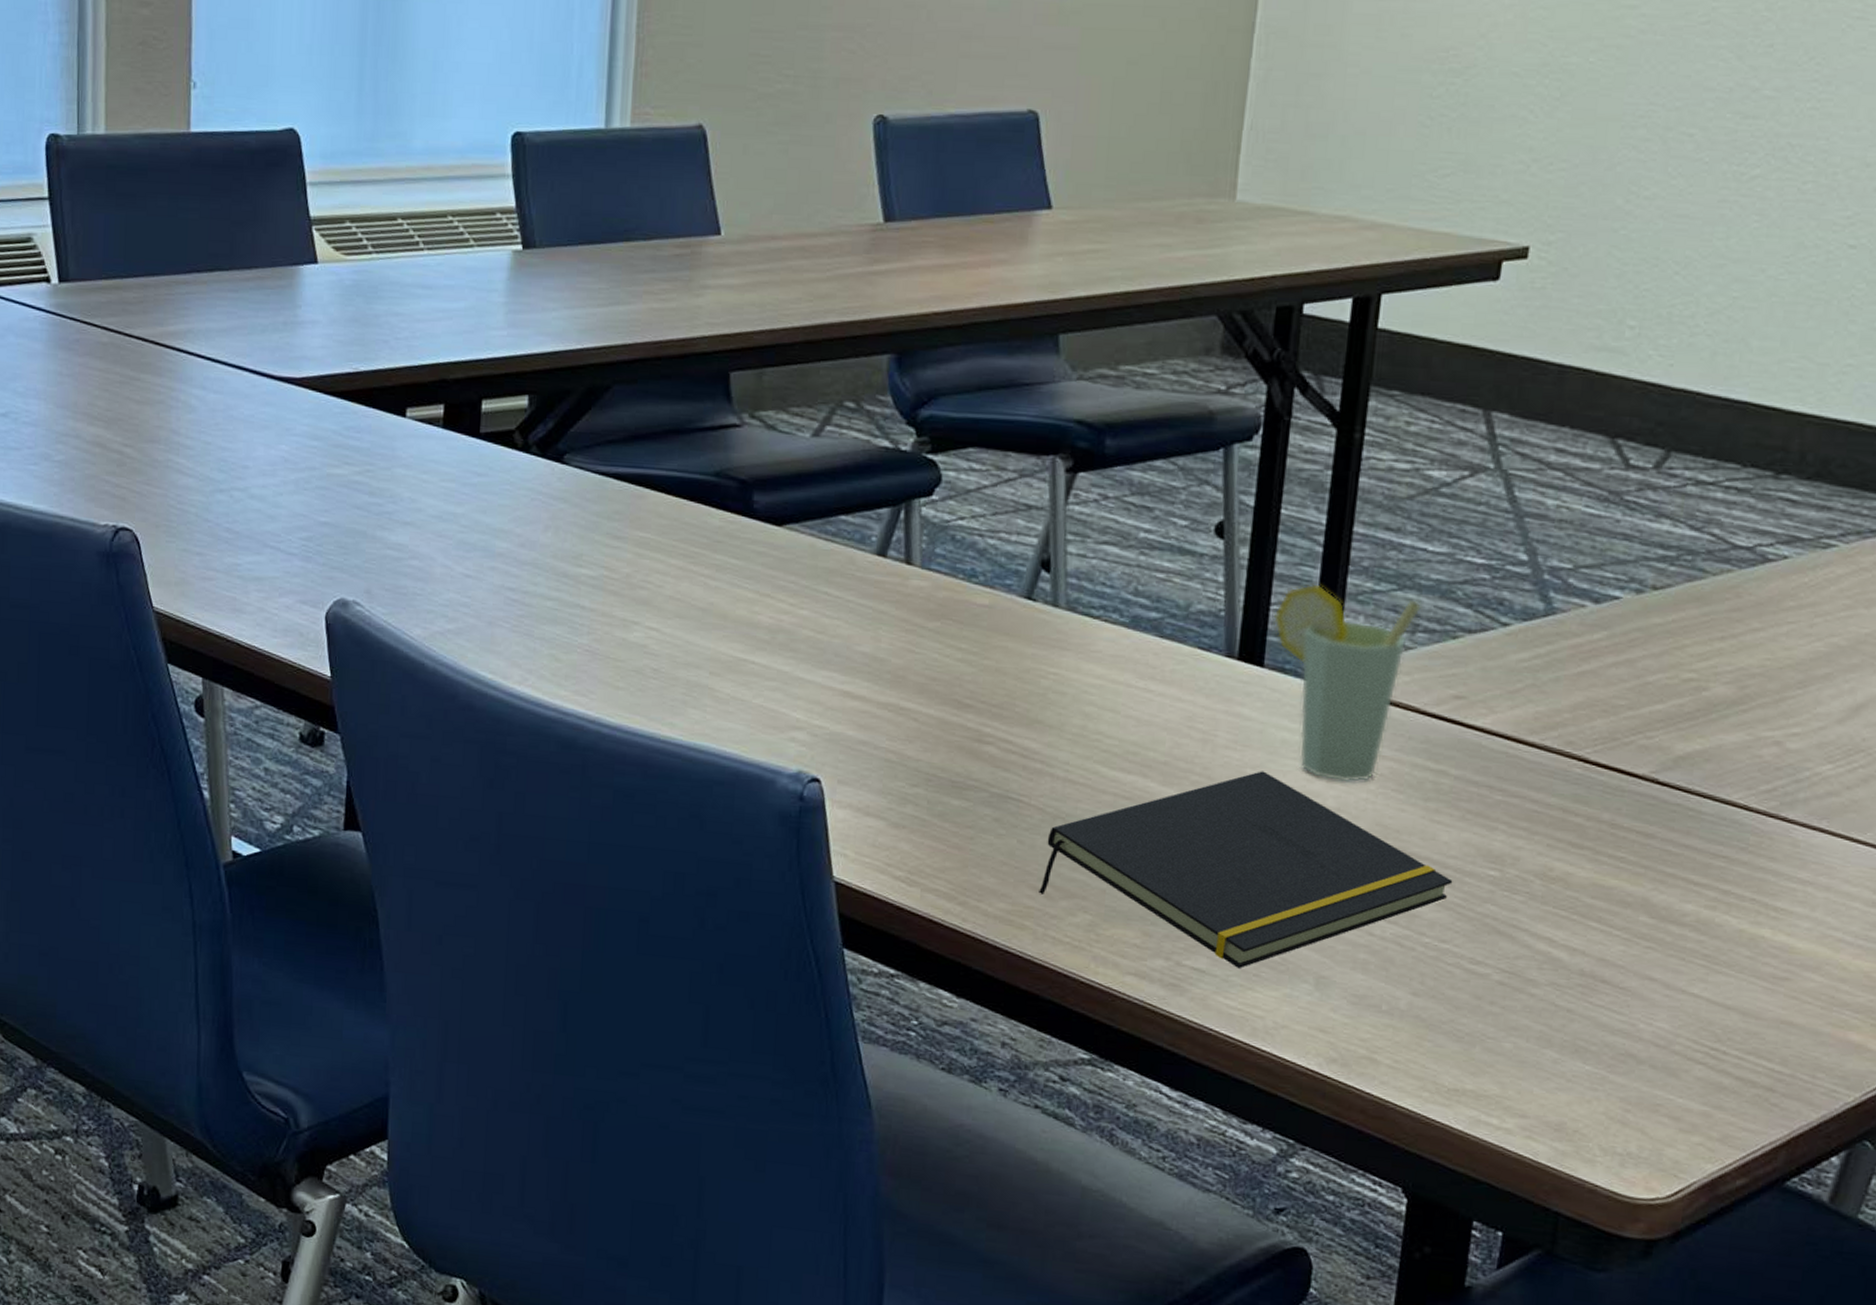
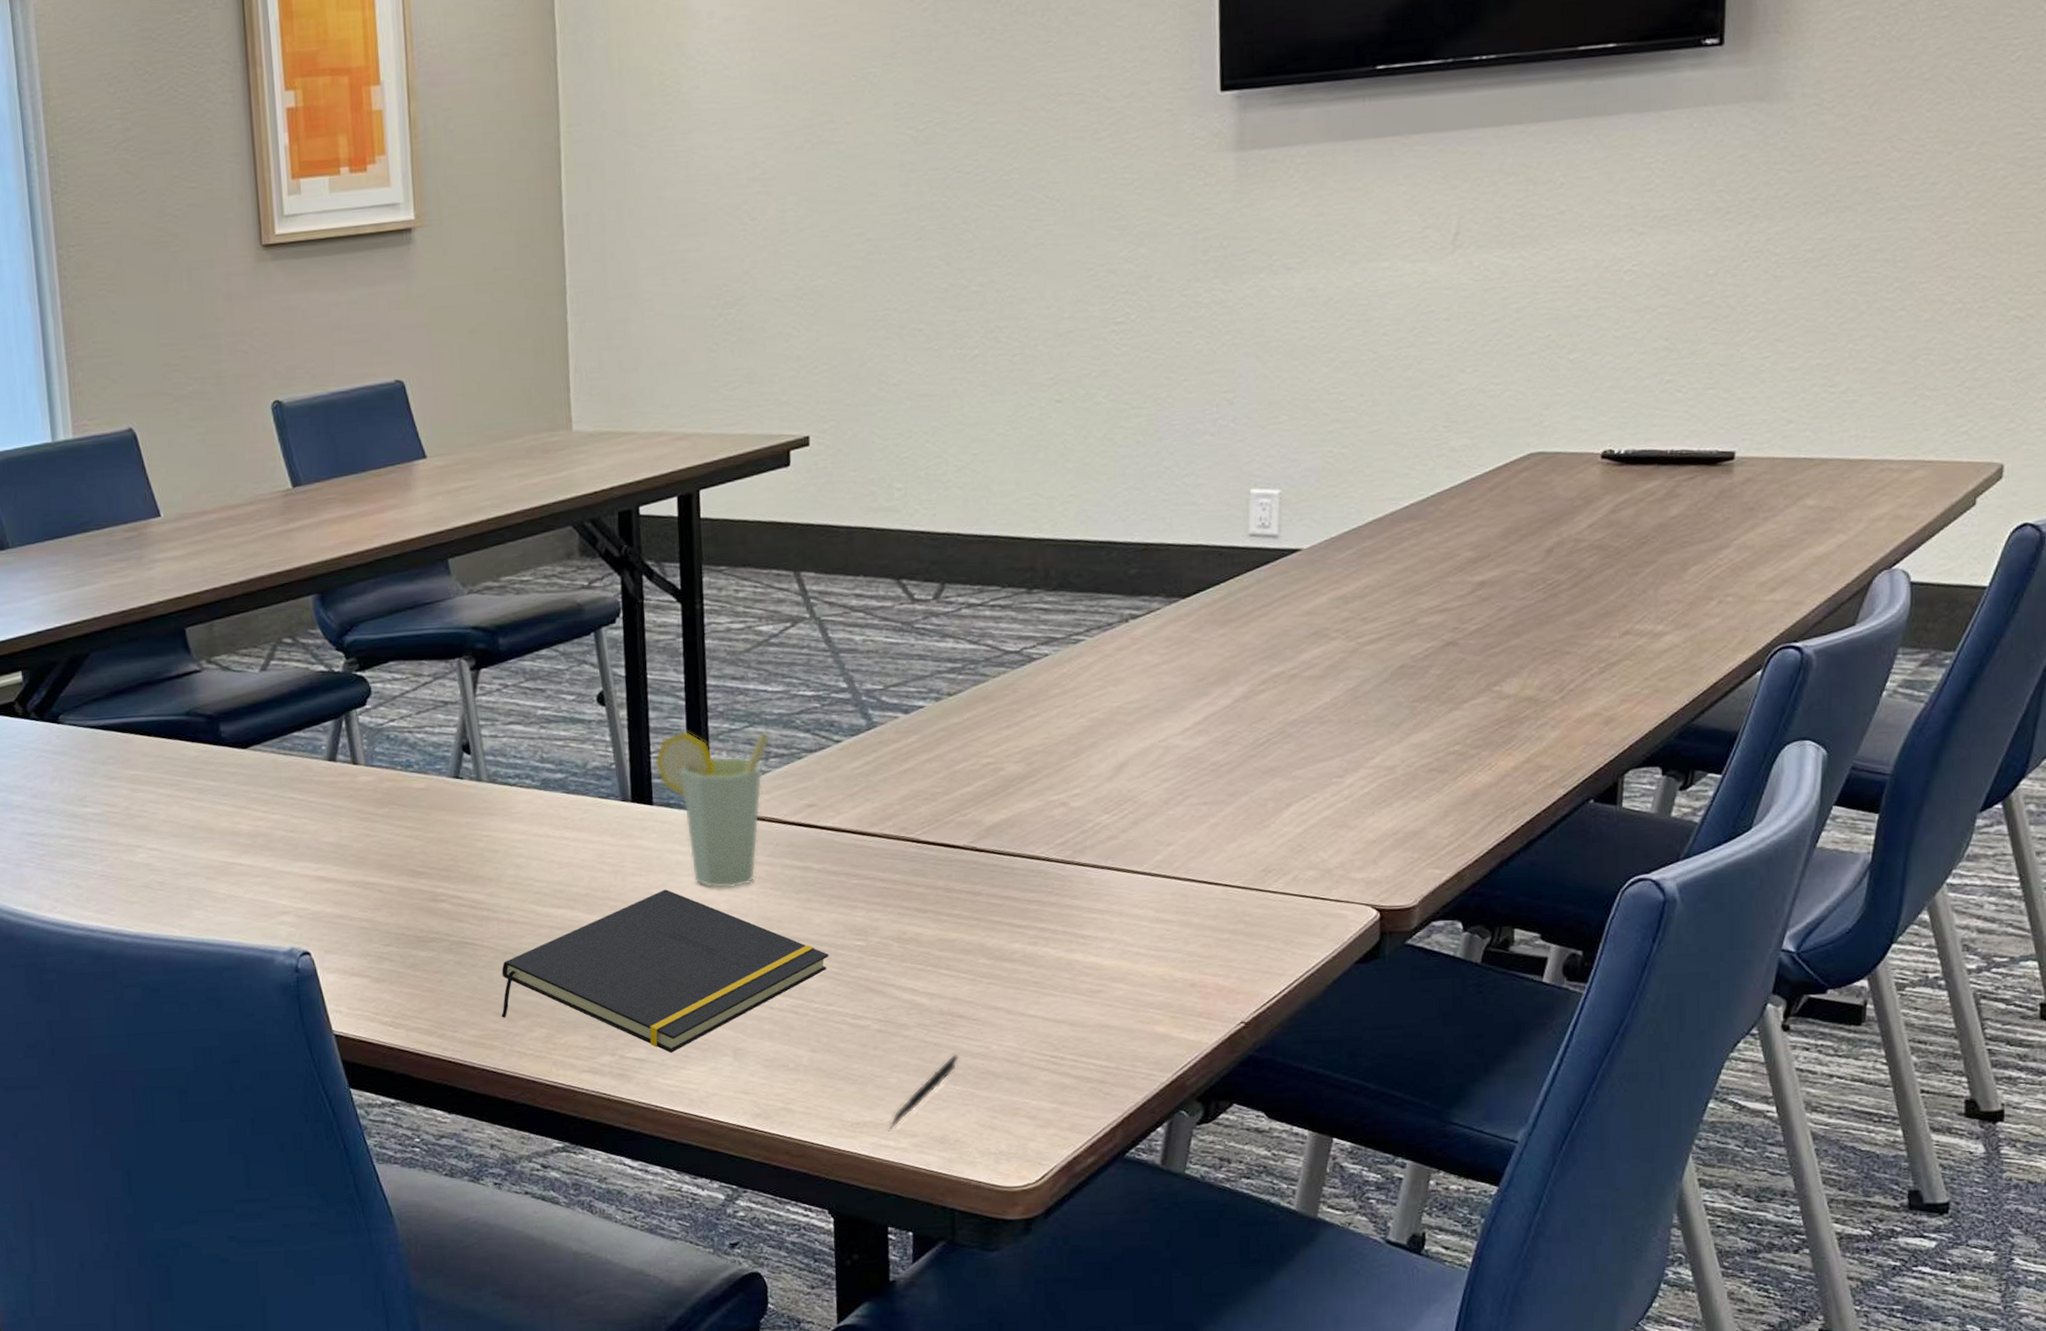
pen: none [1492,1025,1596,1106] -> present [888,1054,960,1131]

